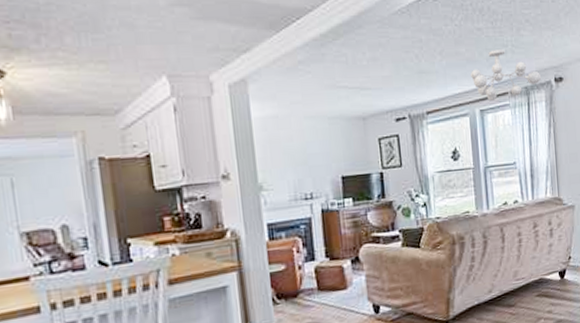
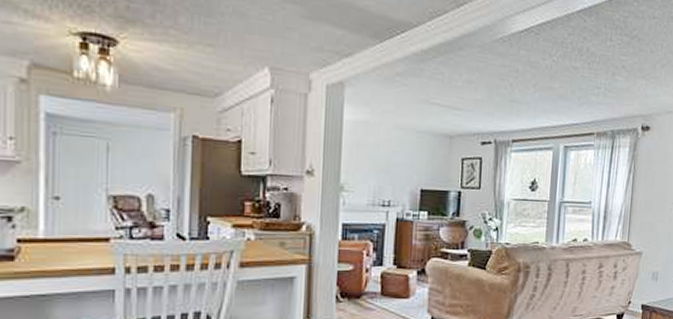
ceiling light fixture: present [471,49,541,101] -> none [560,90,628,139]

